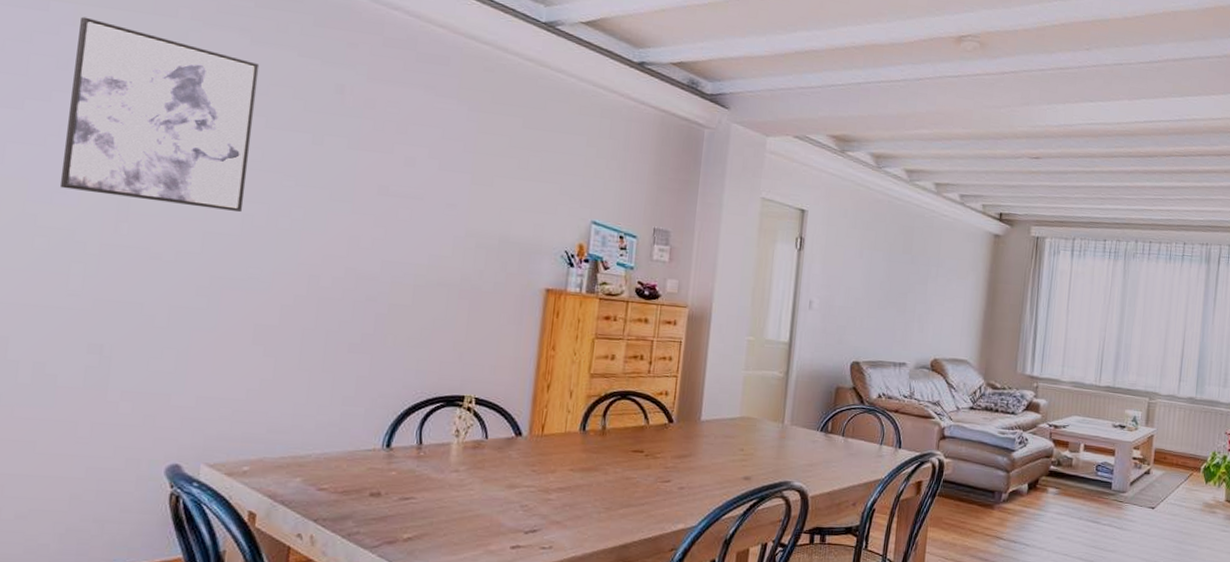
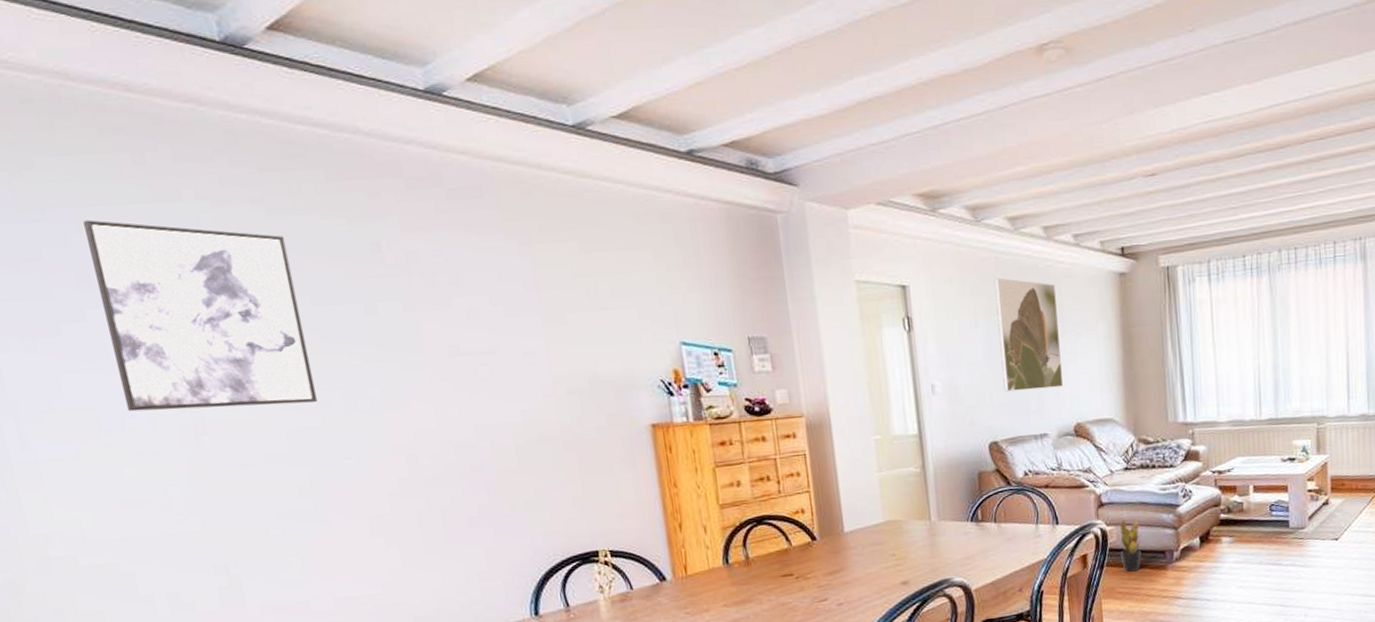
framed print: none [874,218,936,324] -> present [994,278,1063,392]
potted plant: none [952,455,978,505] -> present [1116,520,1145,572]

